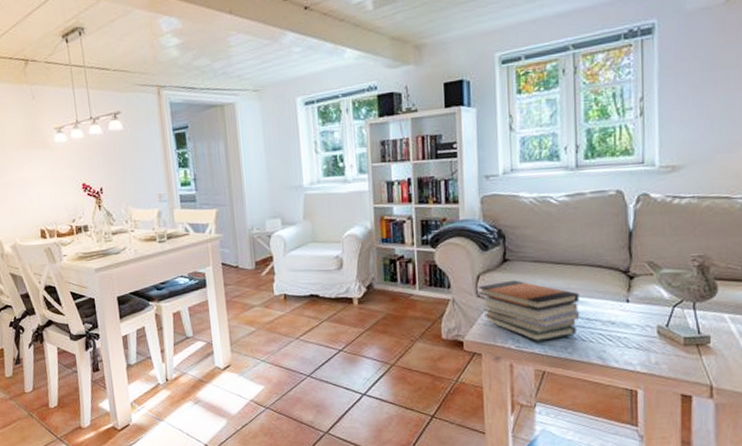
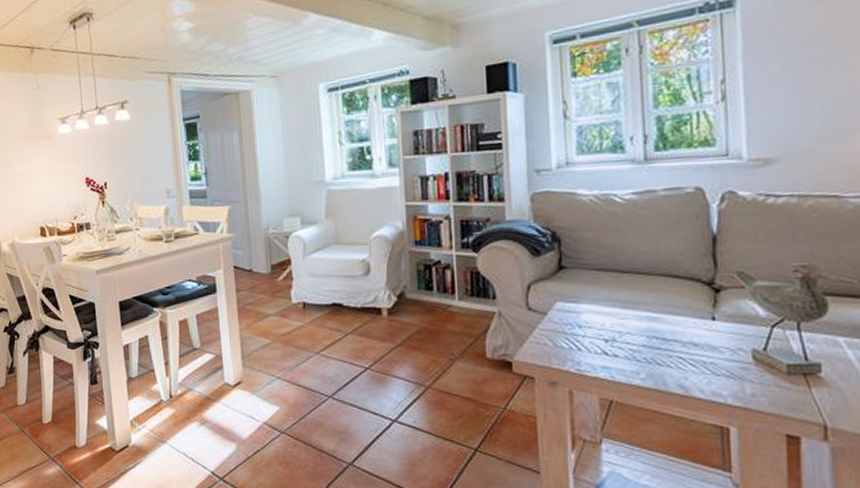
book stack: present [477,280,580,341] -> none [528,291,655,364]

